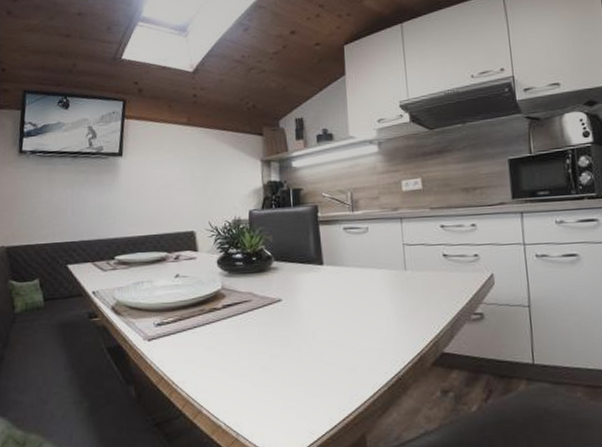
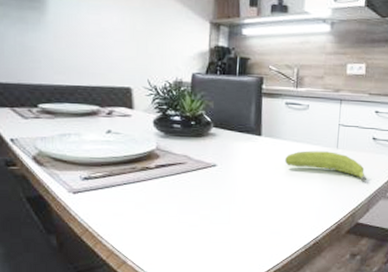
fruit: none [351,274,444,305] -> present [285,150,366,182]

